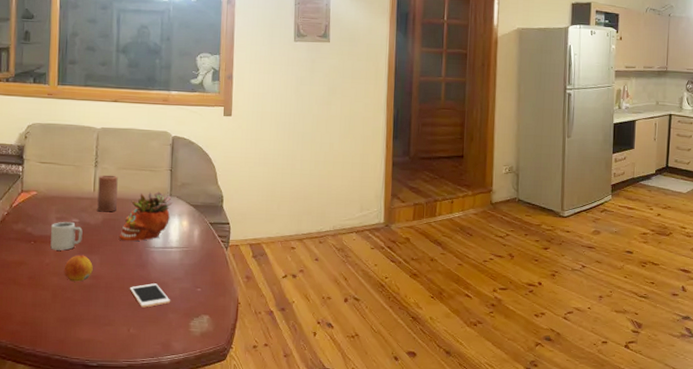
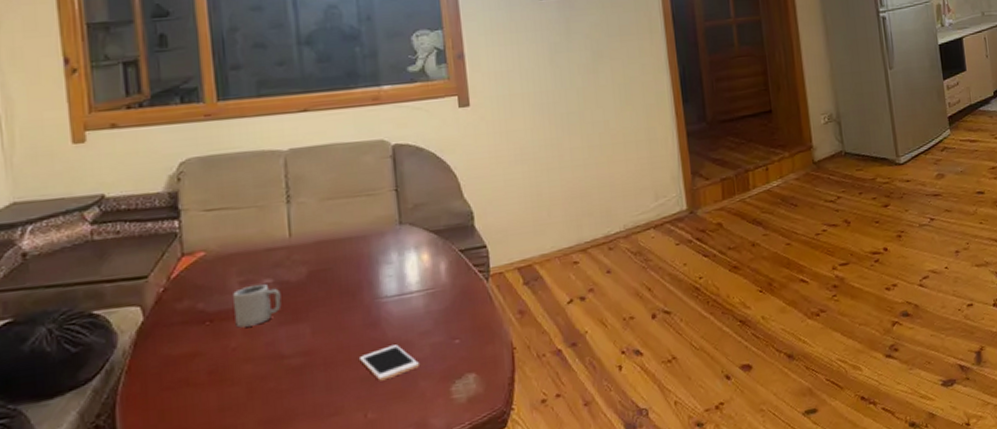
fruit: present [64,255,93,282] -> none [259,325,303,366]
candle: present [97,175,118,212] -> none [294,209,326,263]
succulent planter: present [118,191,173,241] -> none [334,220,405,297]

